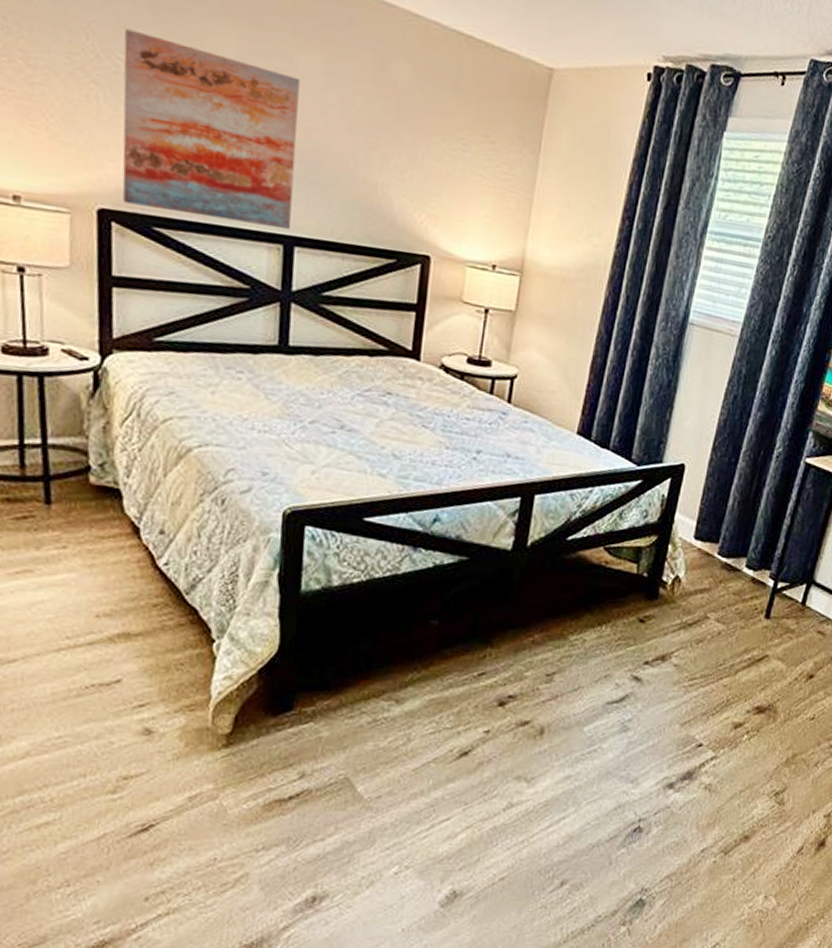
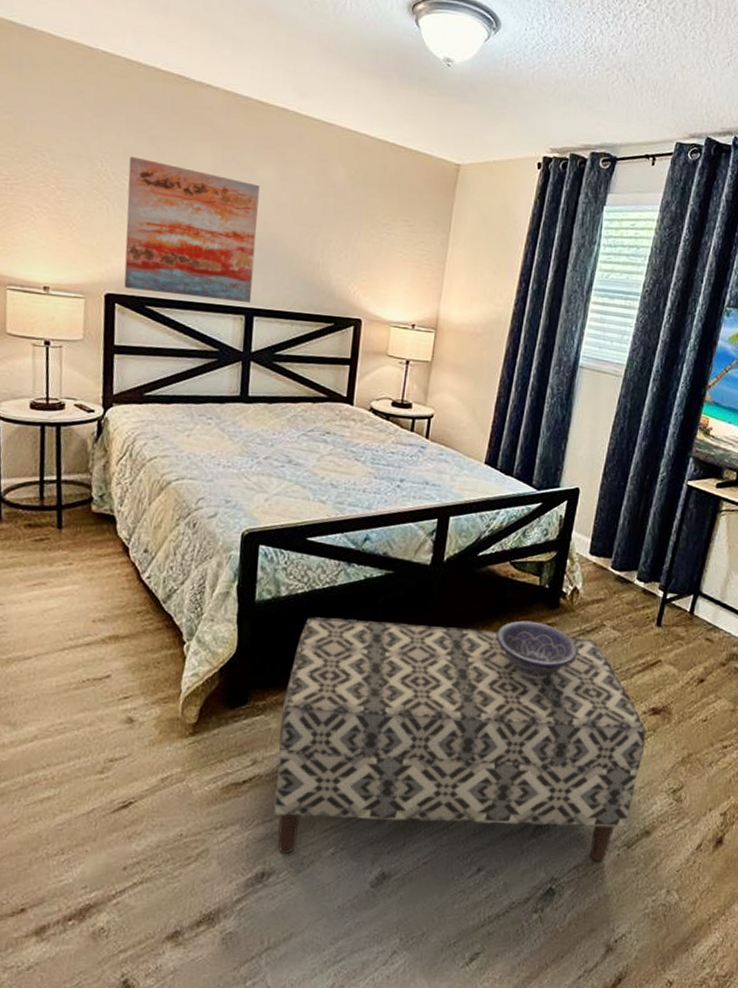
bench: none [326,610,750,875] -> present [273,617,646,863]
decorative bowl: none [586,613,679,678] -> present [496,620,579,680]

